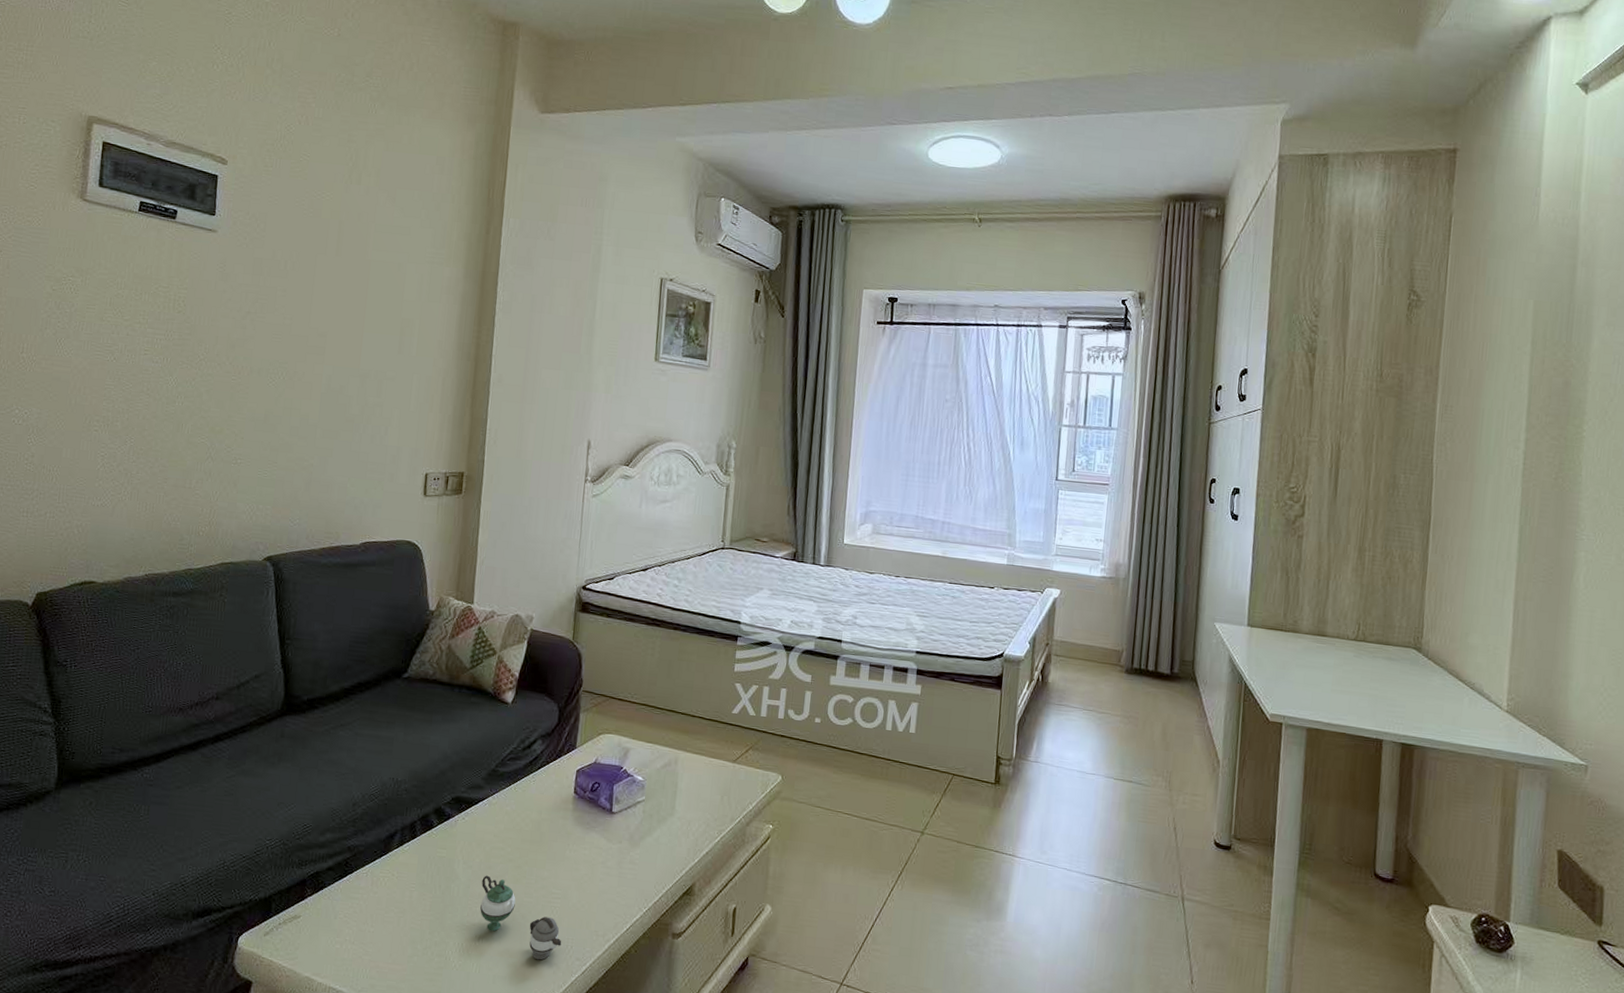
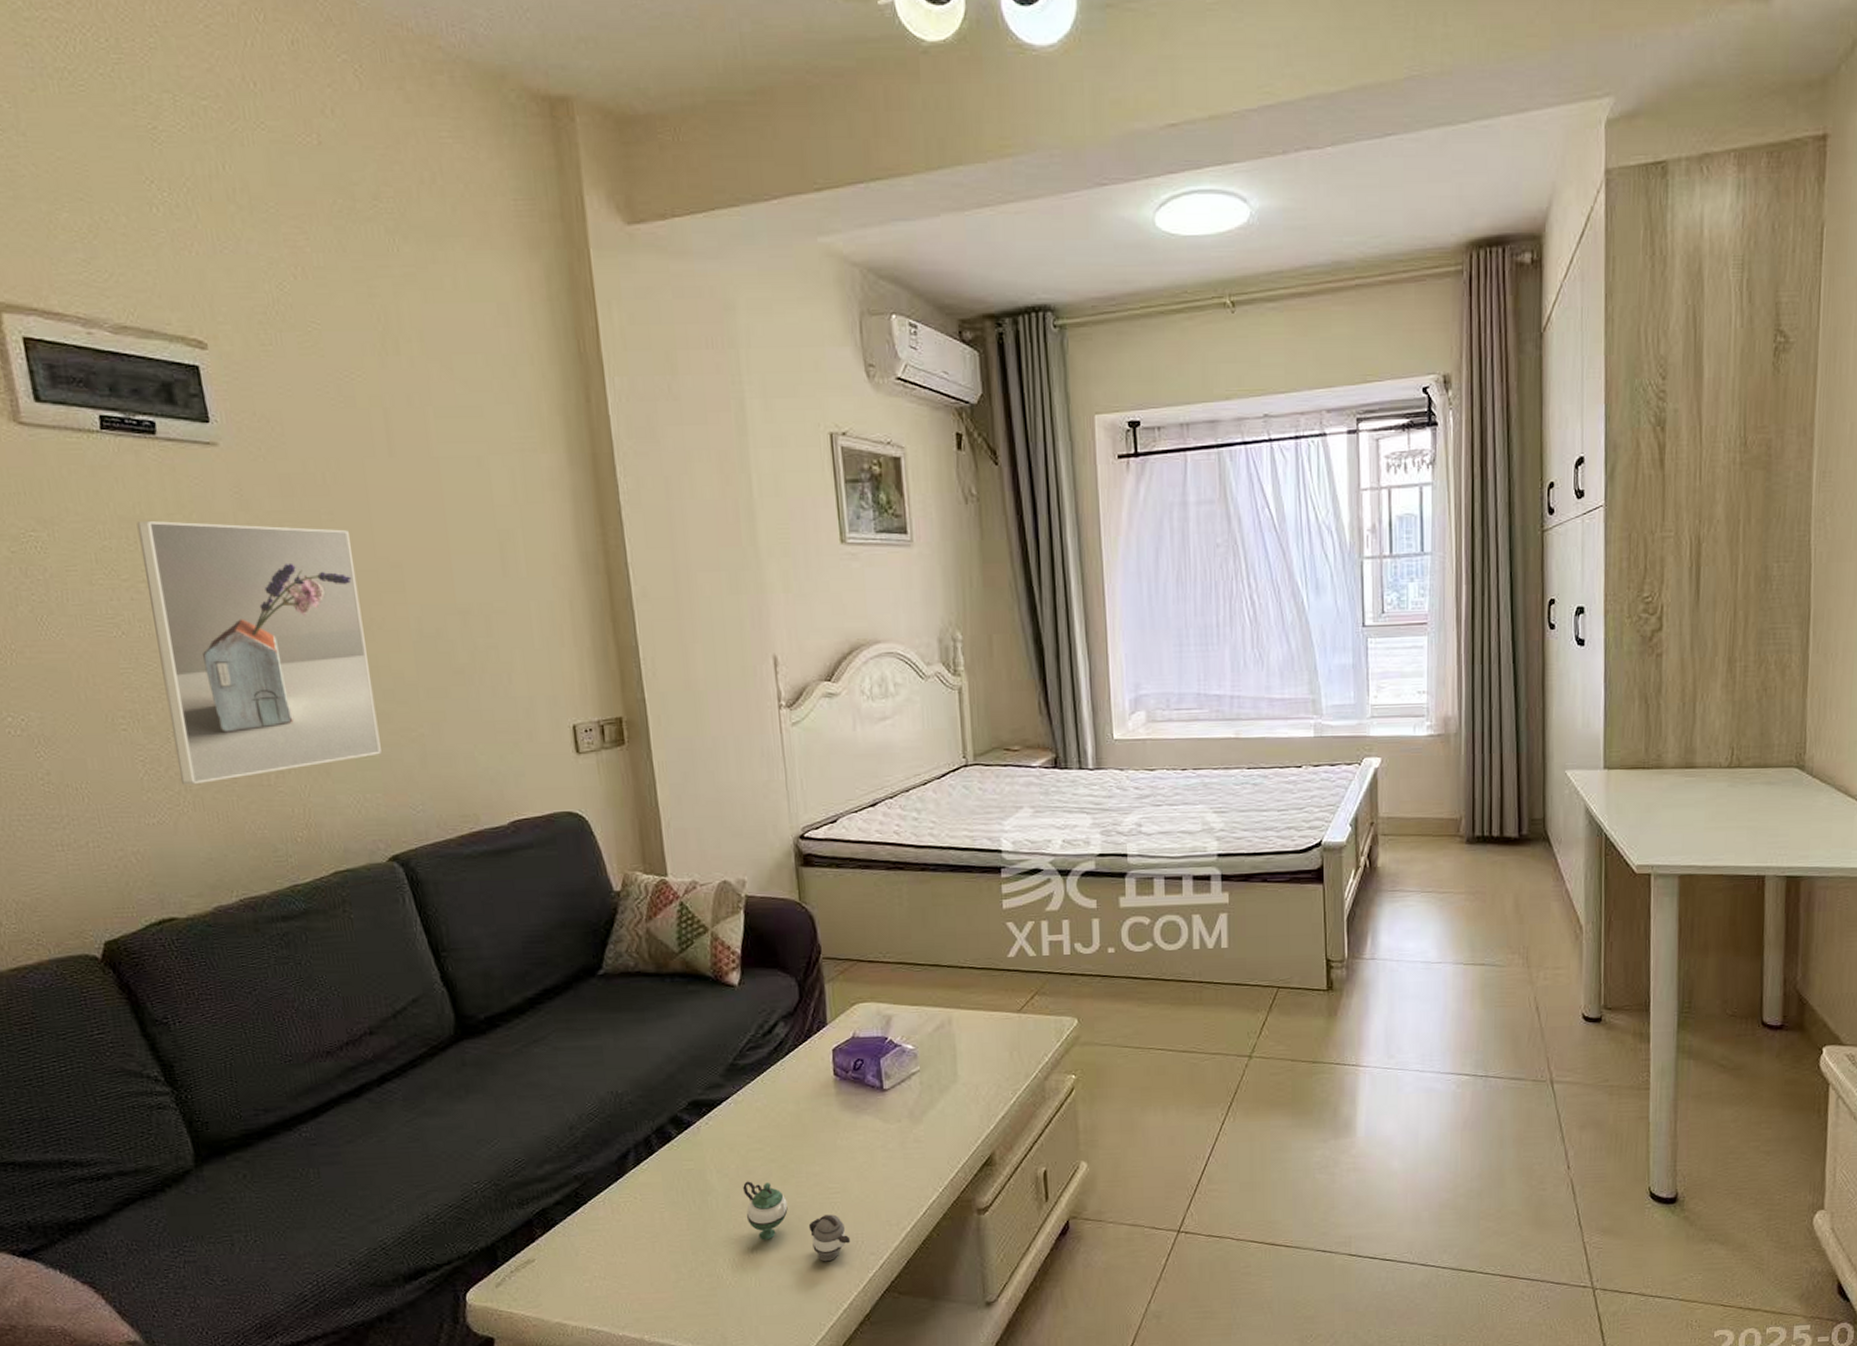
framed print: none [127,279,294,480] -> present [136,520,382,785]

